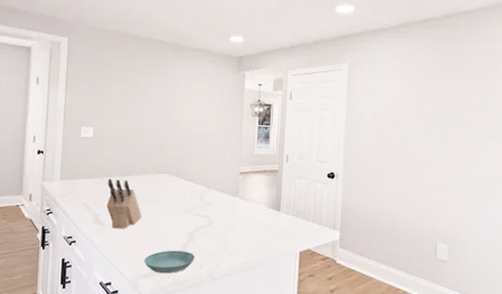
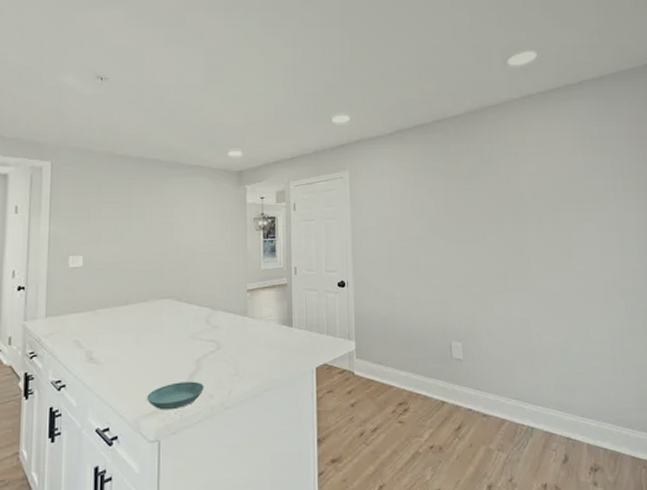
knife block: present [106,179,142,229] -> none [101,310,142,366]

